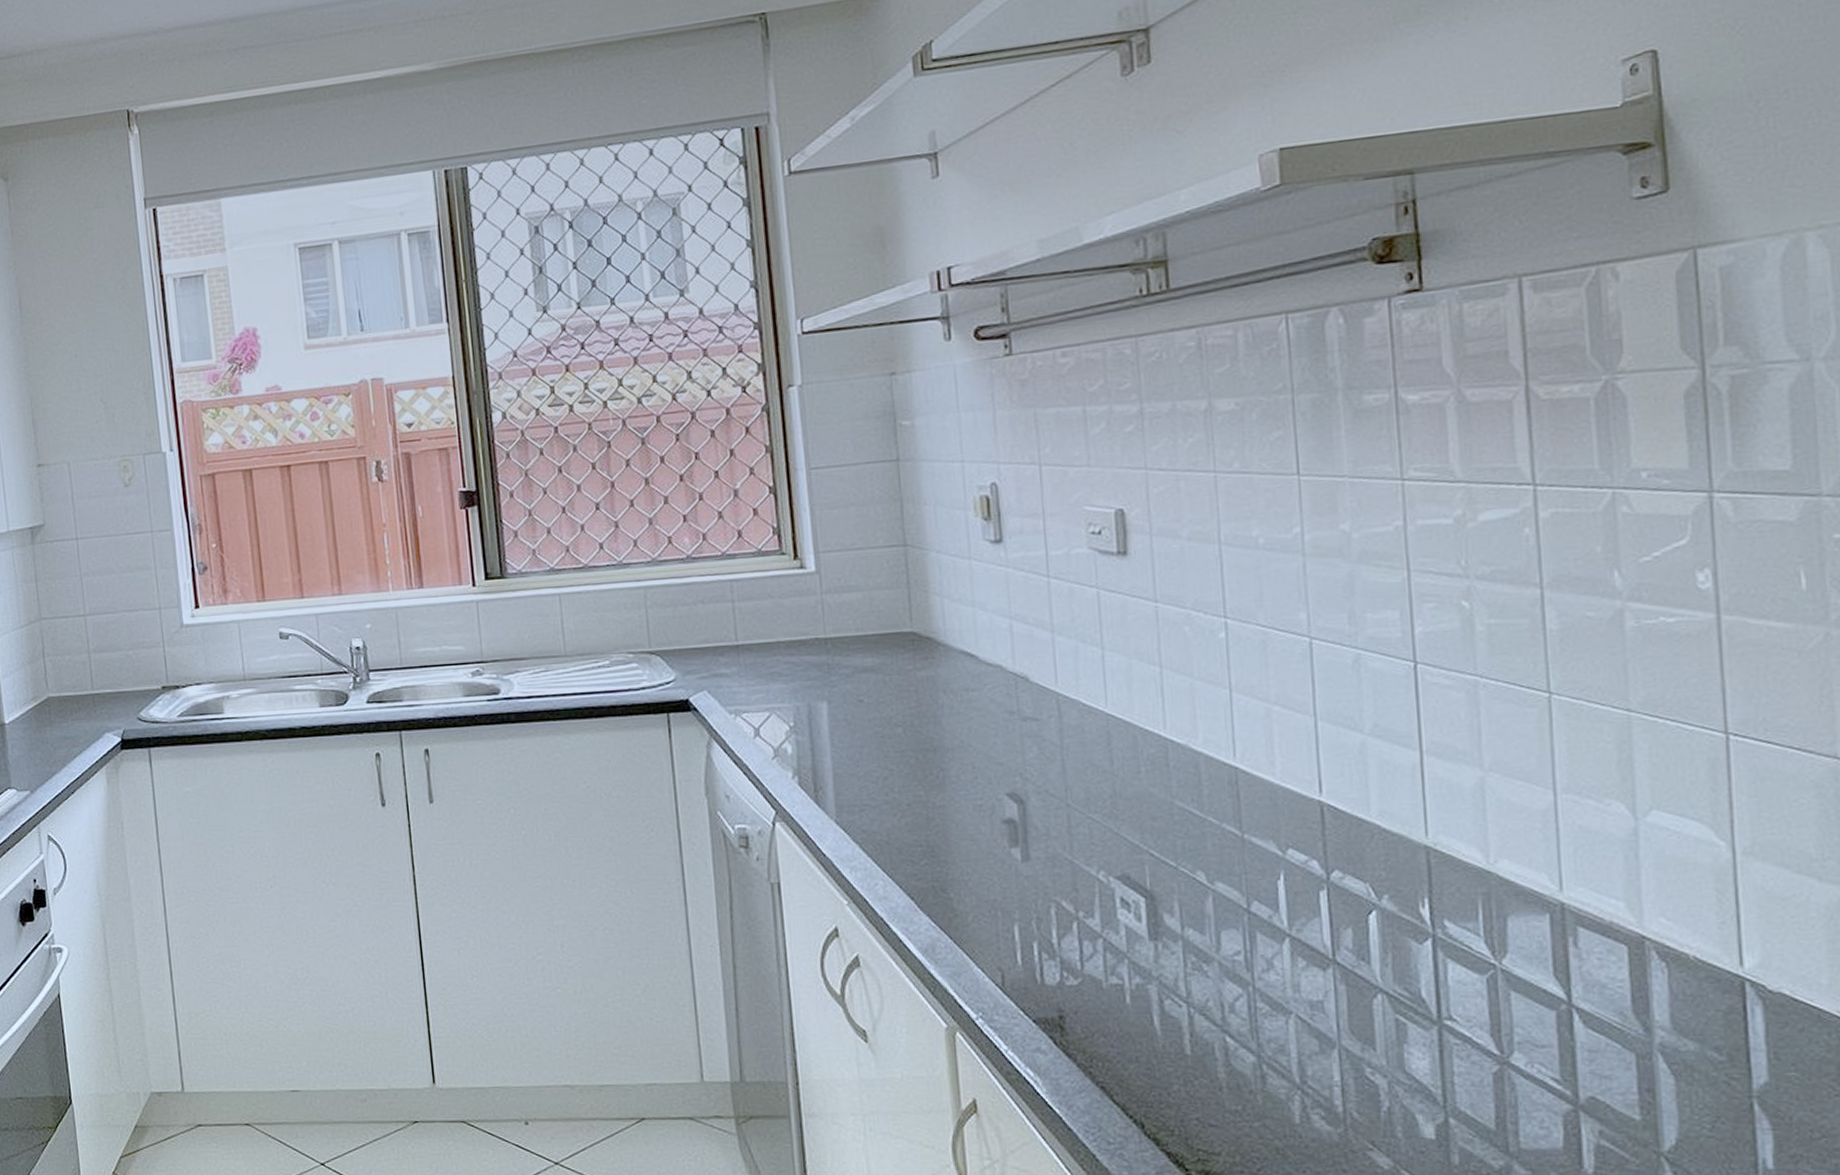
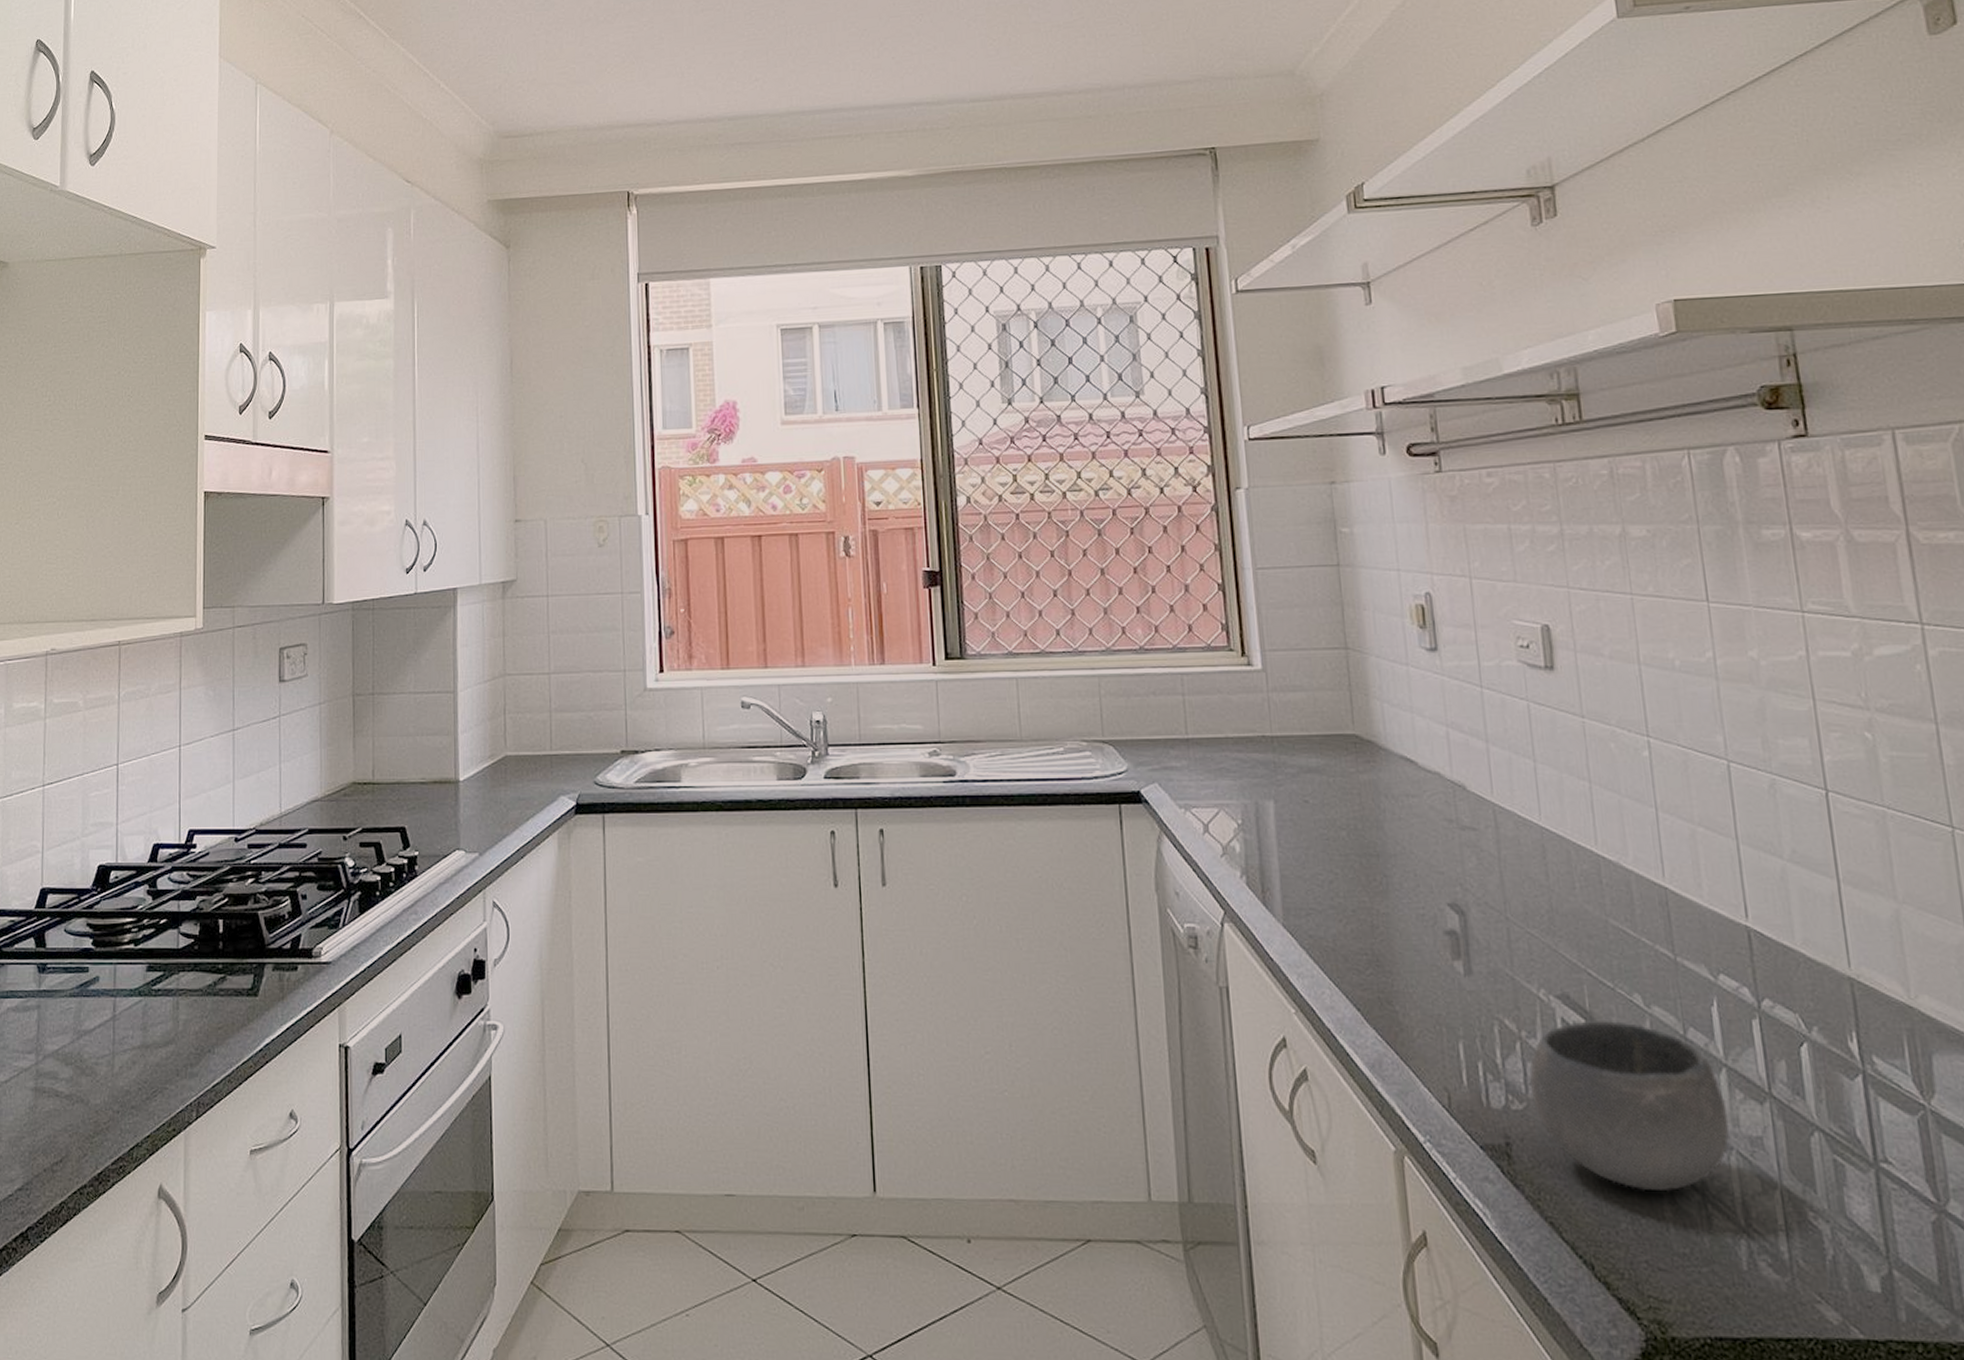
bowl: none [1084,897,1290,1055] -> present [1528,1019,1730,1192]

